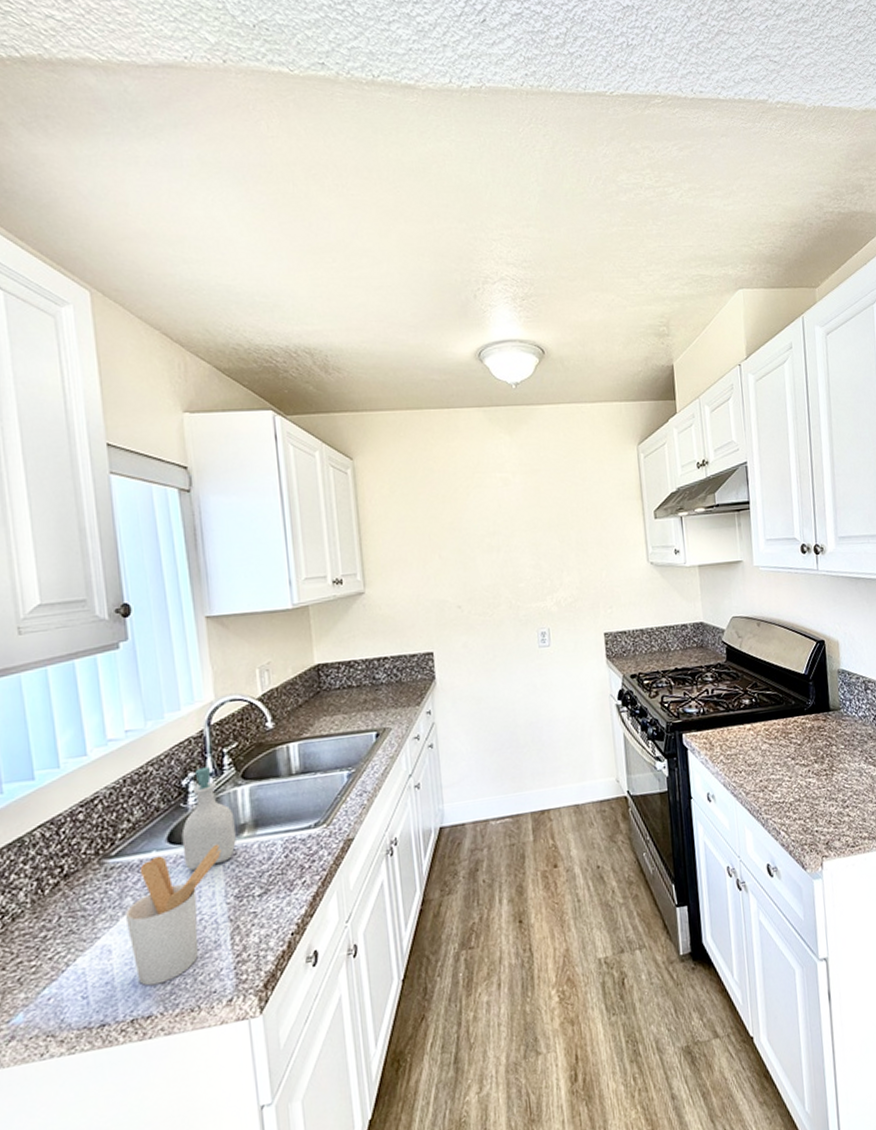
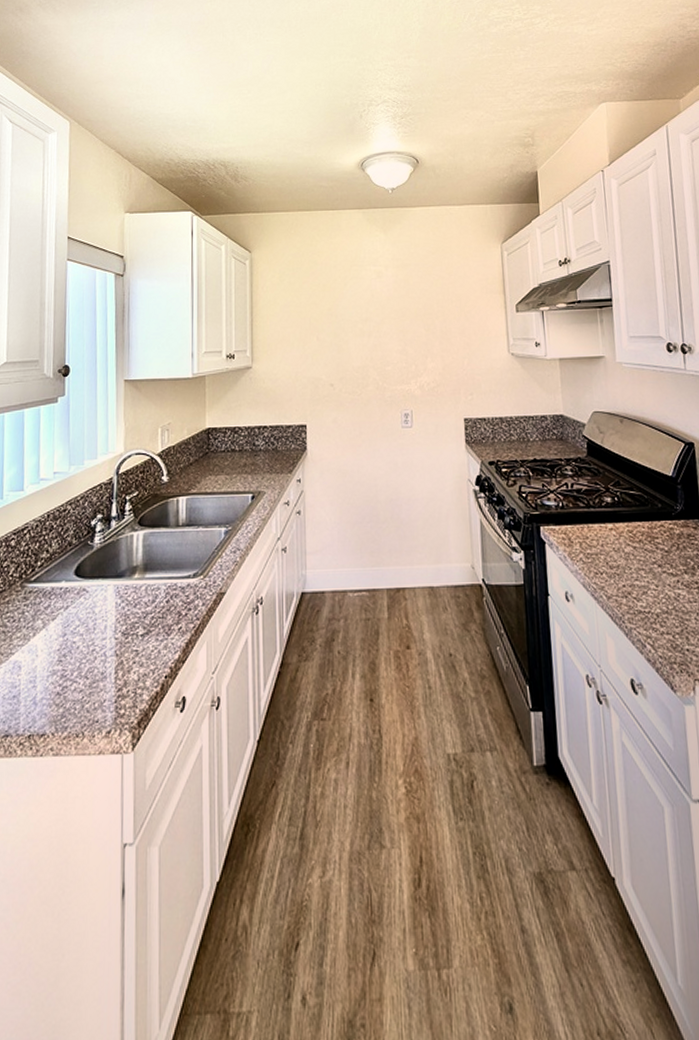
utensil holder: present [124,844,221,987] -> none [35,581,116,706]
soap bottle: present [181,766,236,871] -> none [85,510,129,603]

